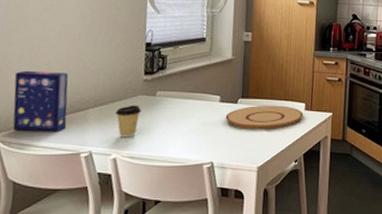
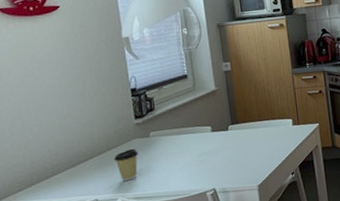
cereal box: present [12,70,69,133] -> none [9,130,68,193]
plate: present [225,105,304,130] -> none [219,124,292,153]

